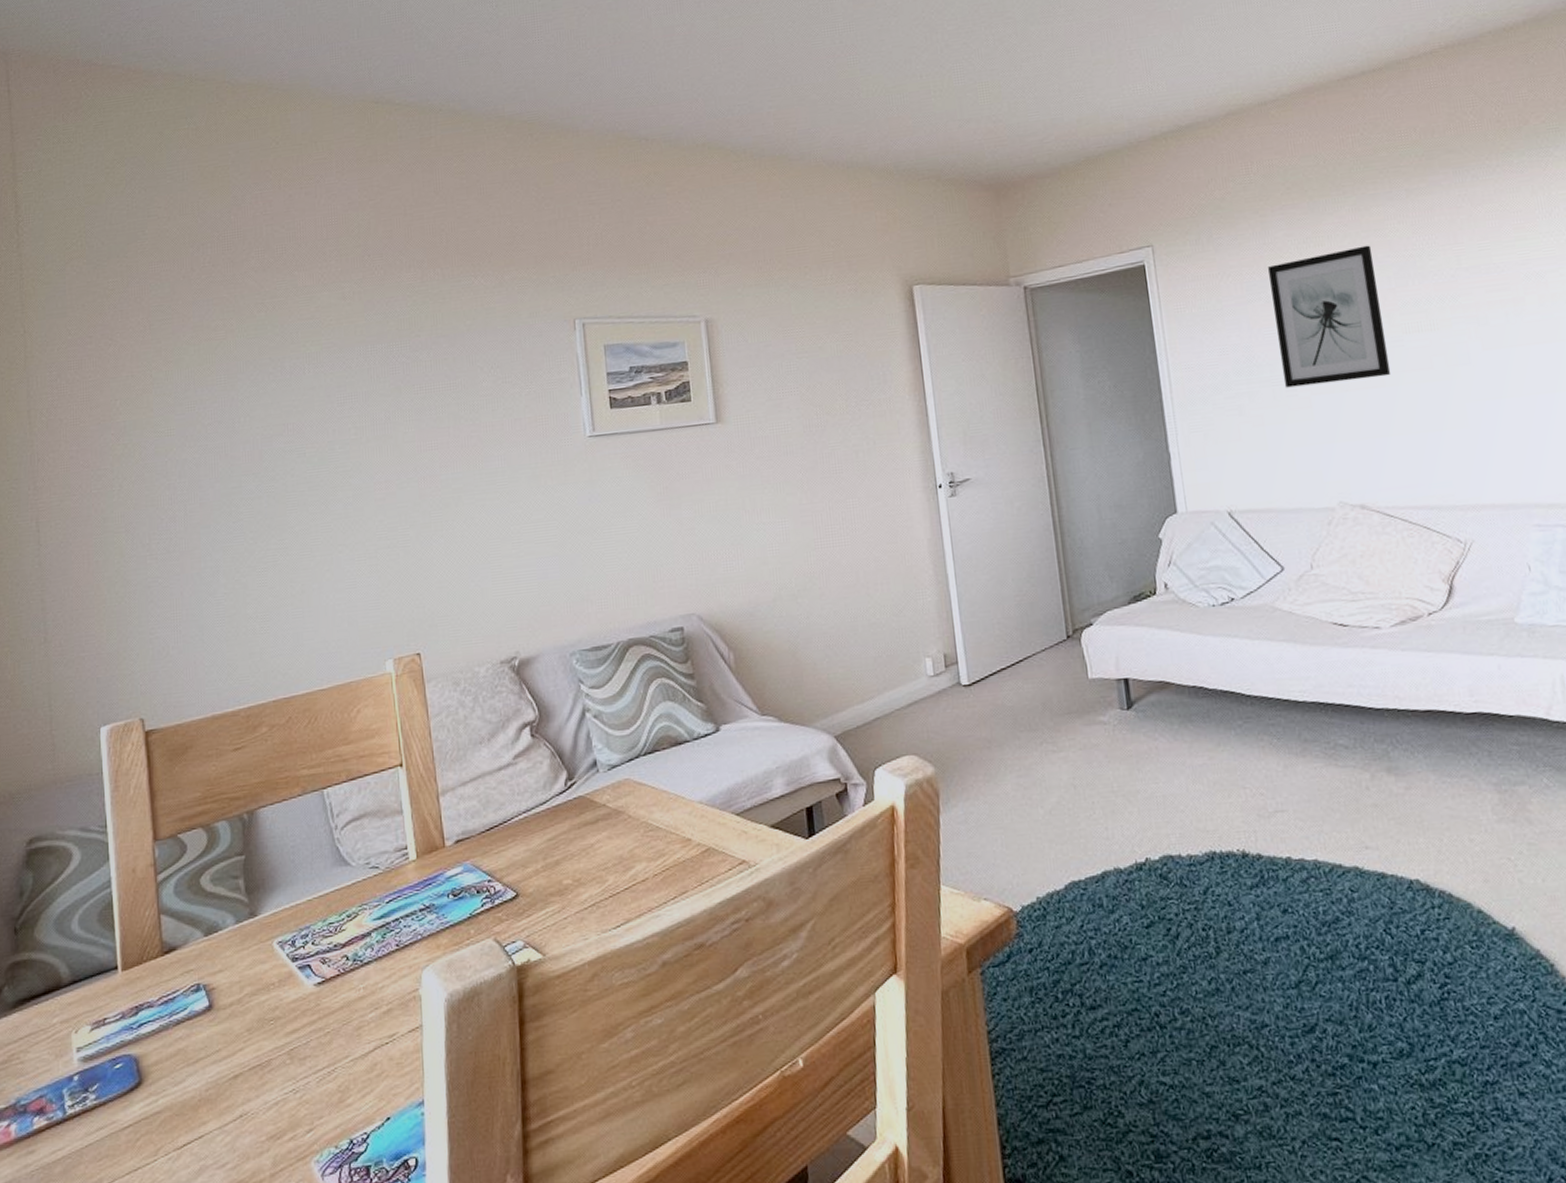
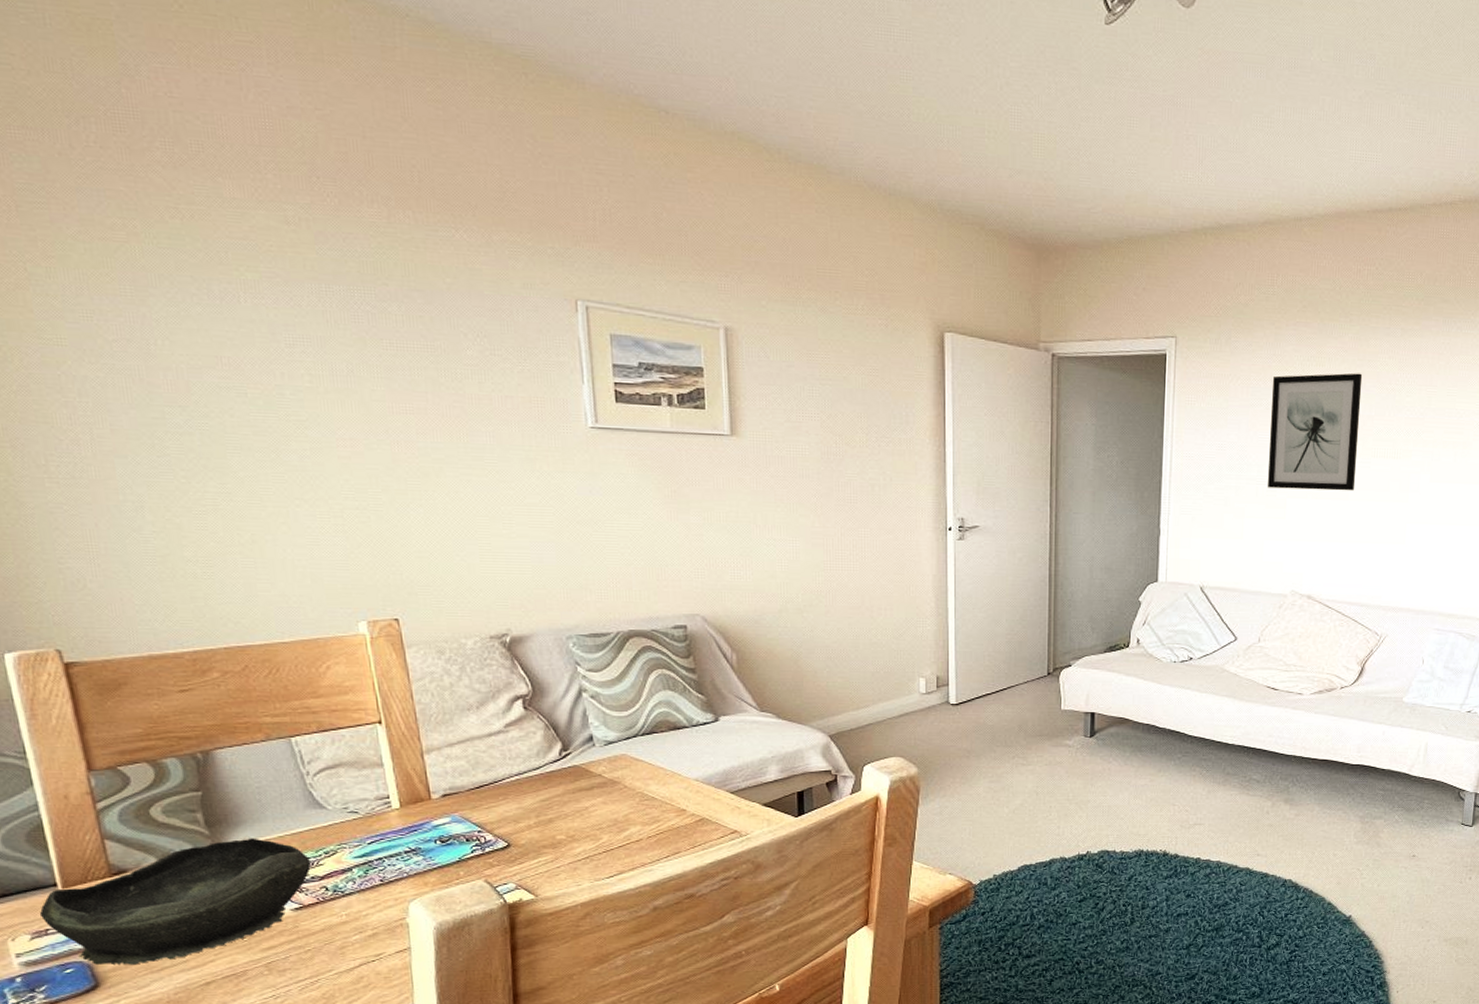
bowl: none [100,903,335,1058] -> present [39,838,312,965]

